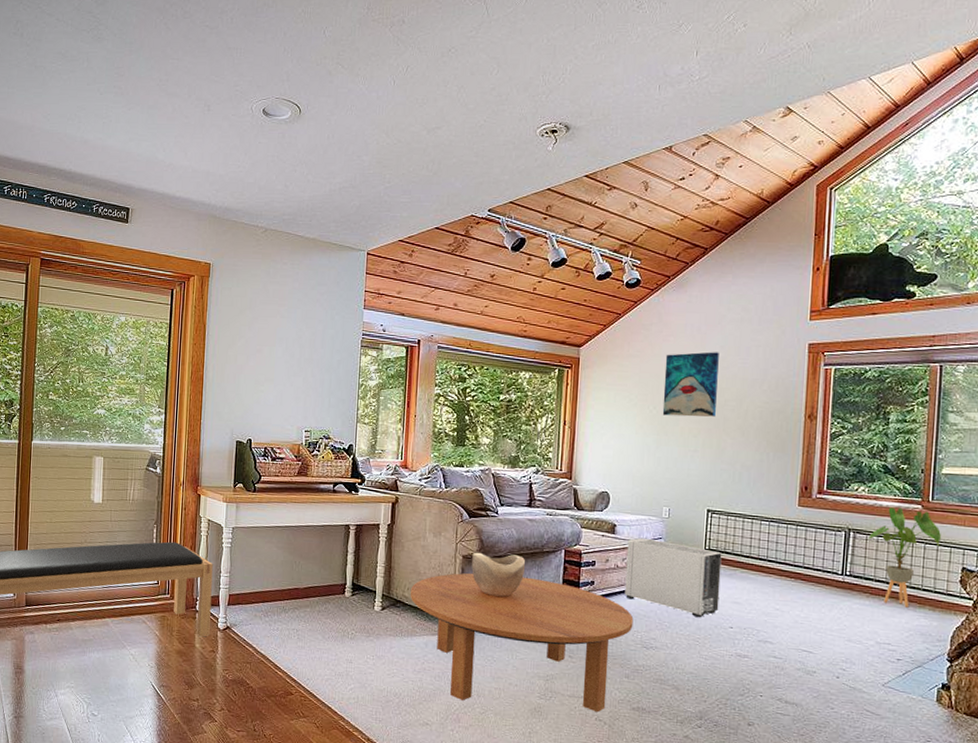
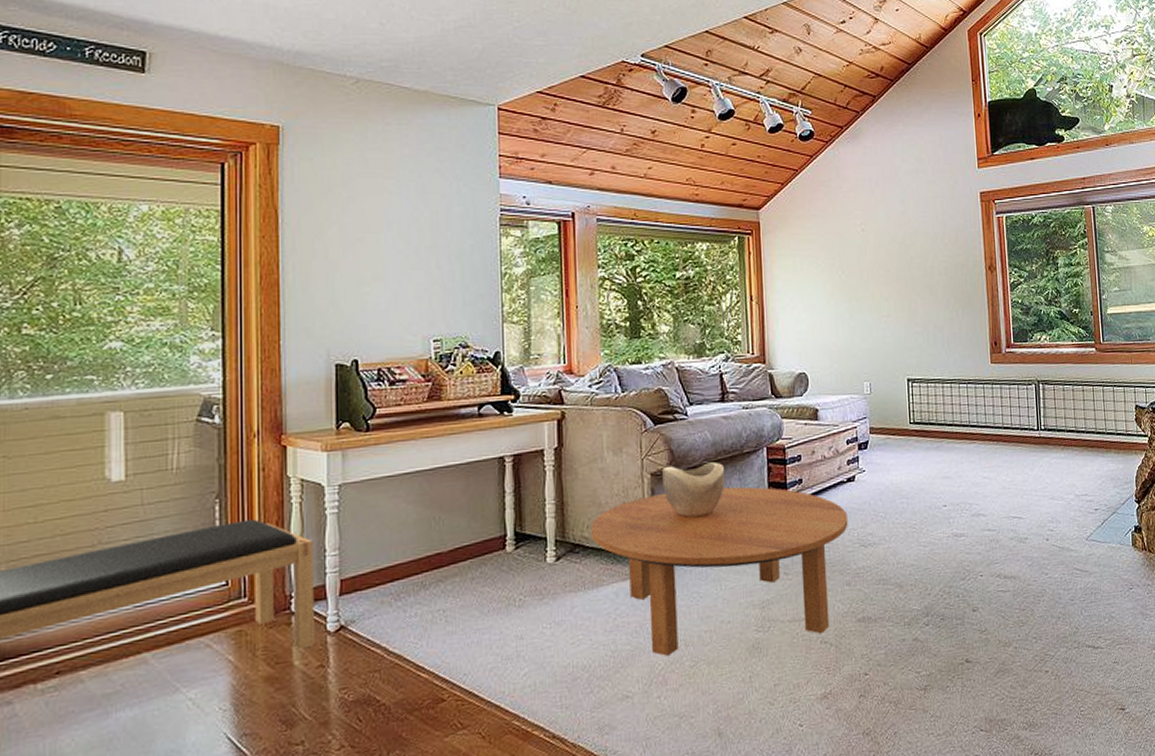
air purifier: present [624,538,722,618] -> none [832,419,931,501]
wall art: present [662,352,719,417] -> none [848,206,903,280]
house plant: present [867,507,941,608] -> none [1055,353,1115,454]

